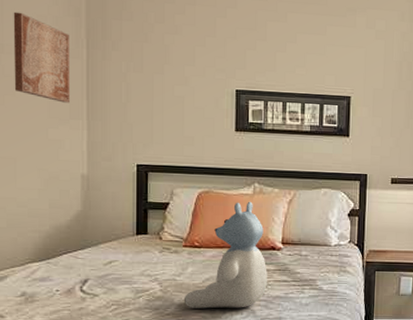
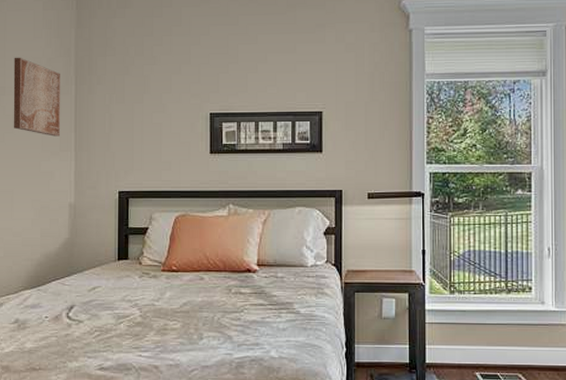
stuffed bear: present [183,201,267,309] -> none [162,223,244,335]

